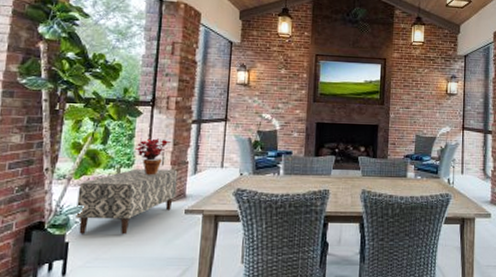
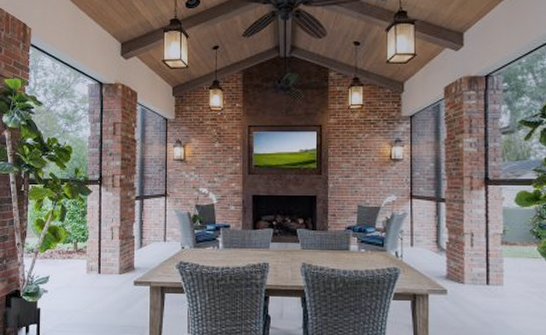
bench: present [76,168,178,235] -> none [44,243,126,303]
potted plant: present [134,138,171,176] -> none [87,215,118,249]

